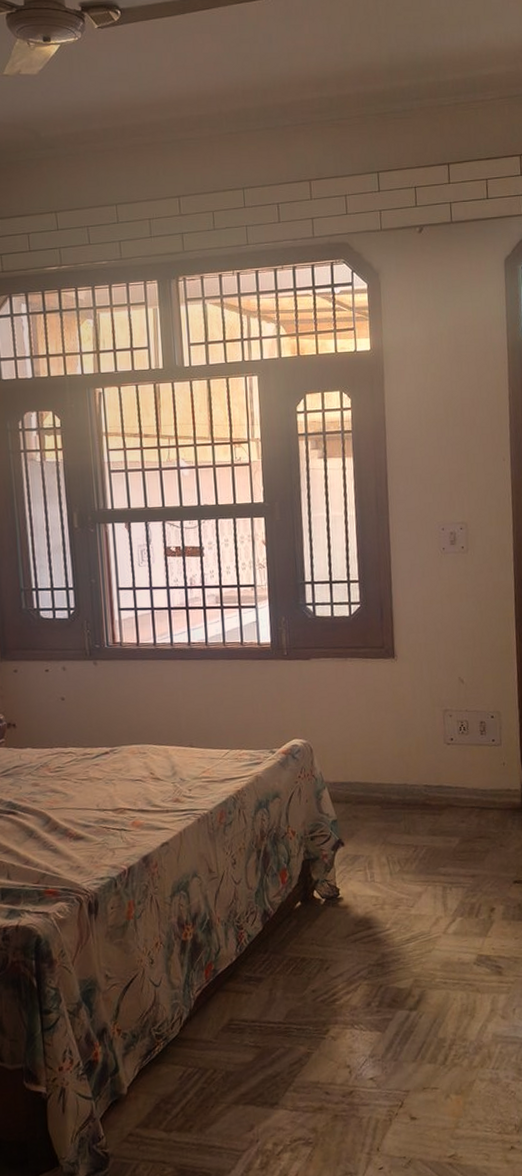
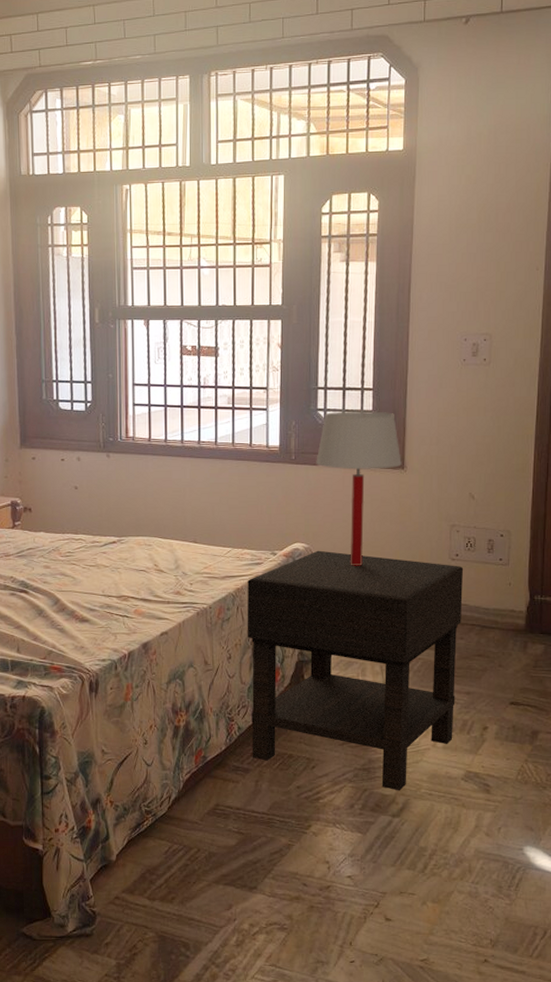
nightstand: none [247,745,463,983] -> present [247,550,464,791]
table lamp: none [308,602,392,758] -> present [316,411,402,566]

